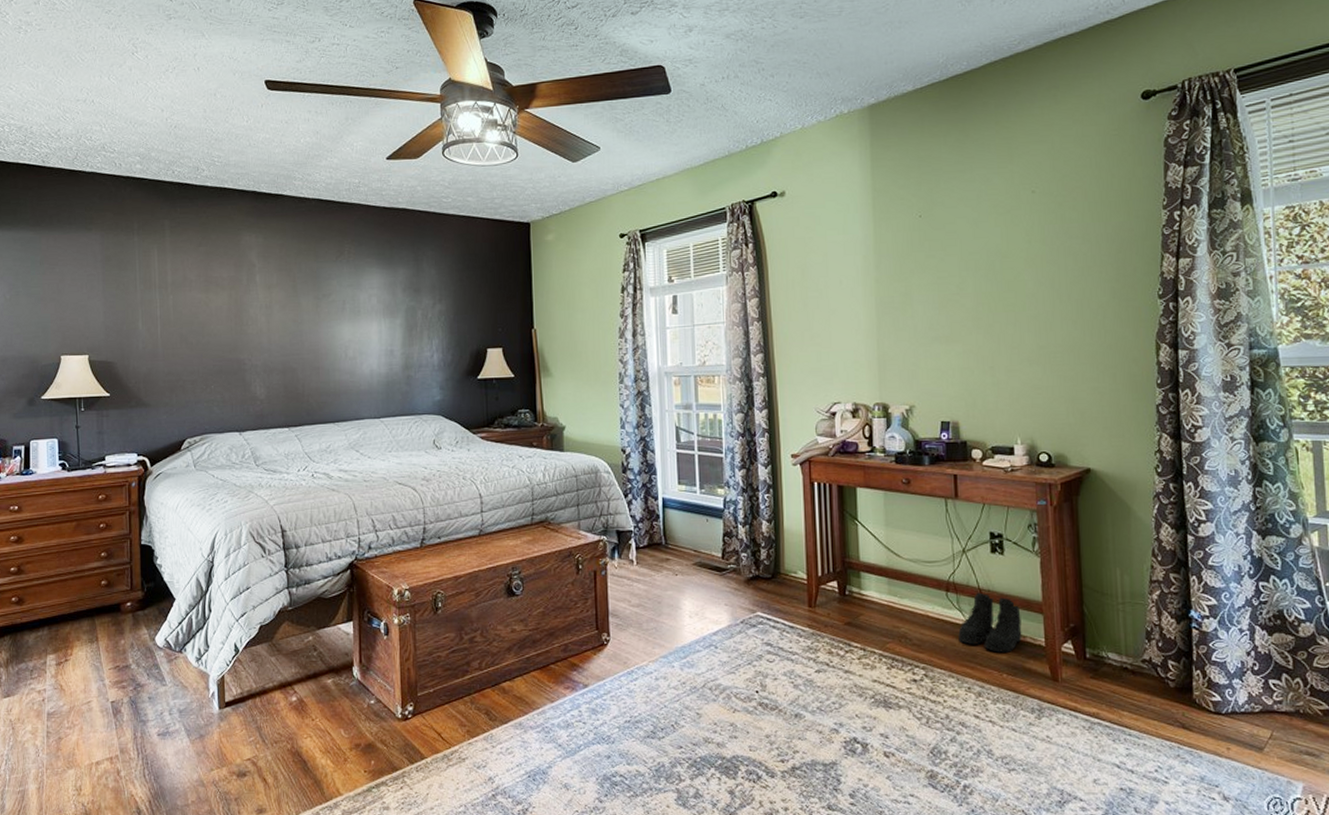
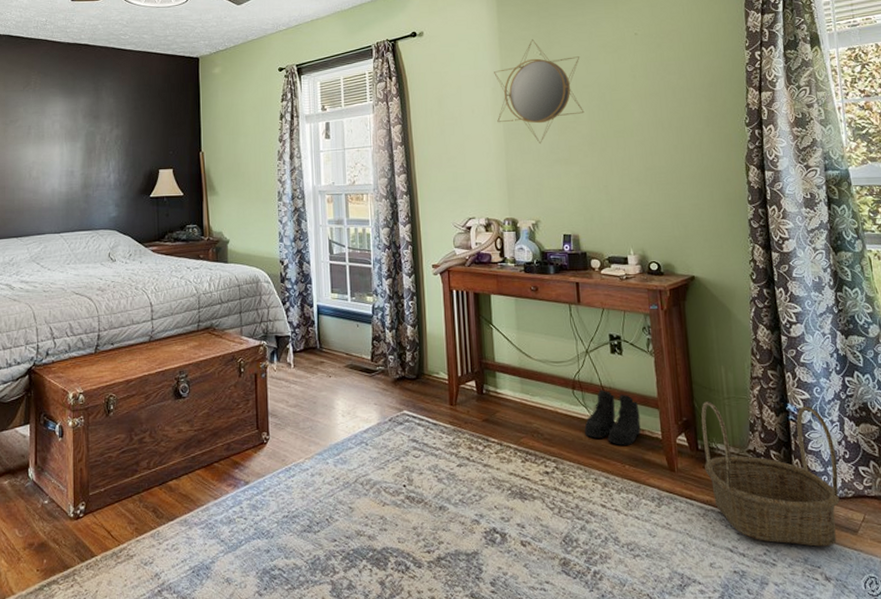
home mirror: none [866,199,970,319] -> present [494,39,585,143]
basket: none [1090,606,1245,764] -> present [701,401,840,547]

